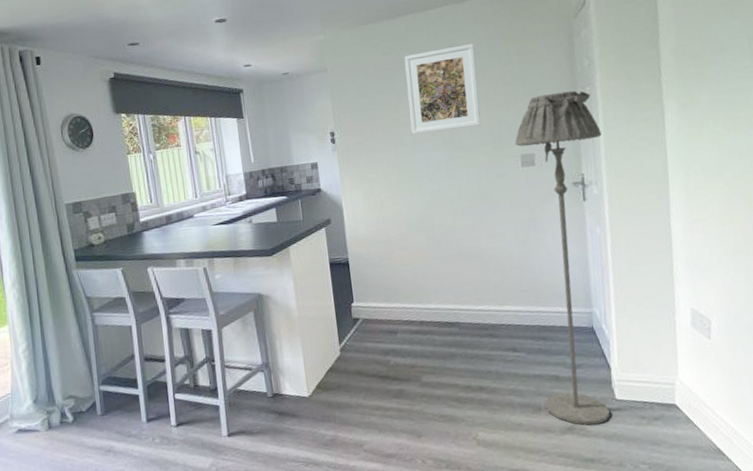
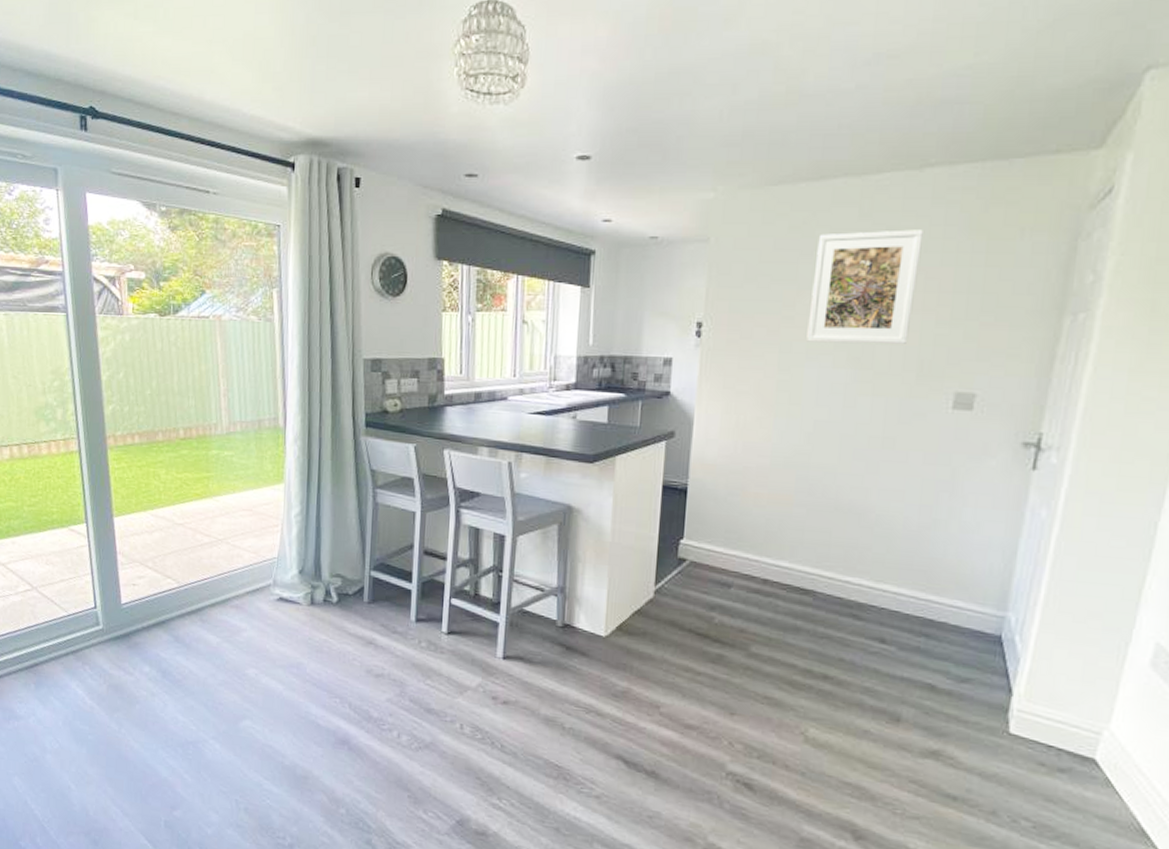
floor lamp: present [515,90,611,426] -> none [907,314,1086,758]

